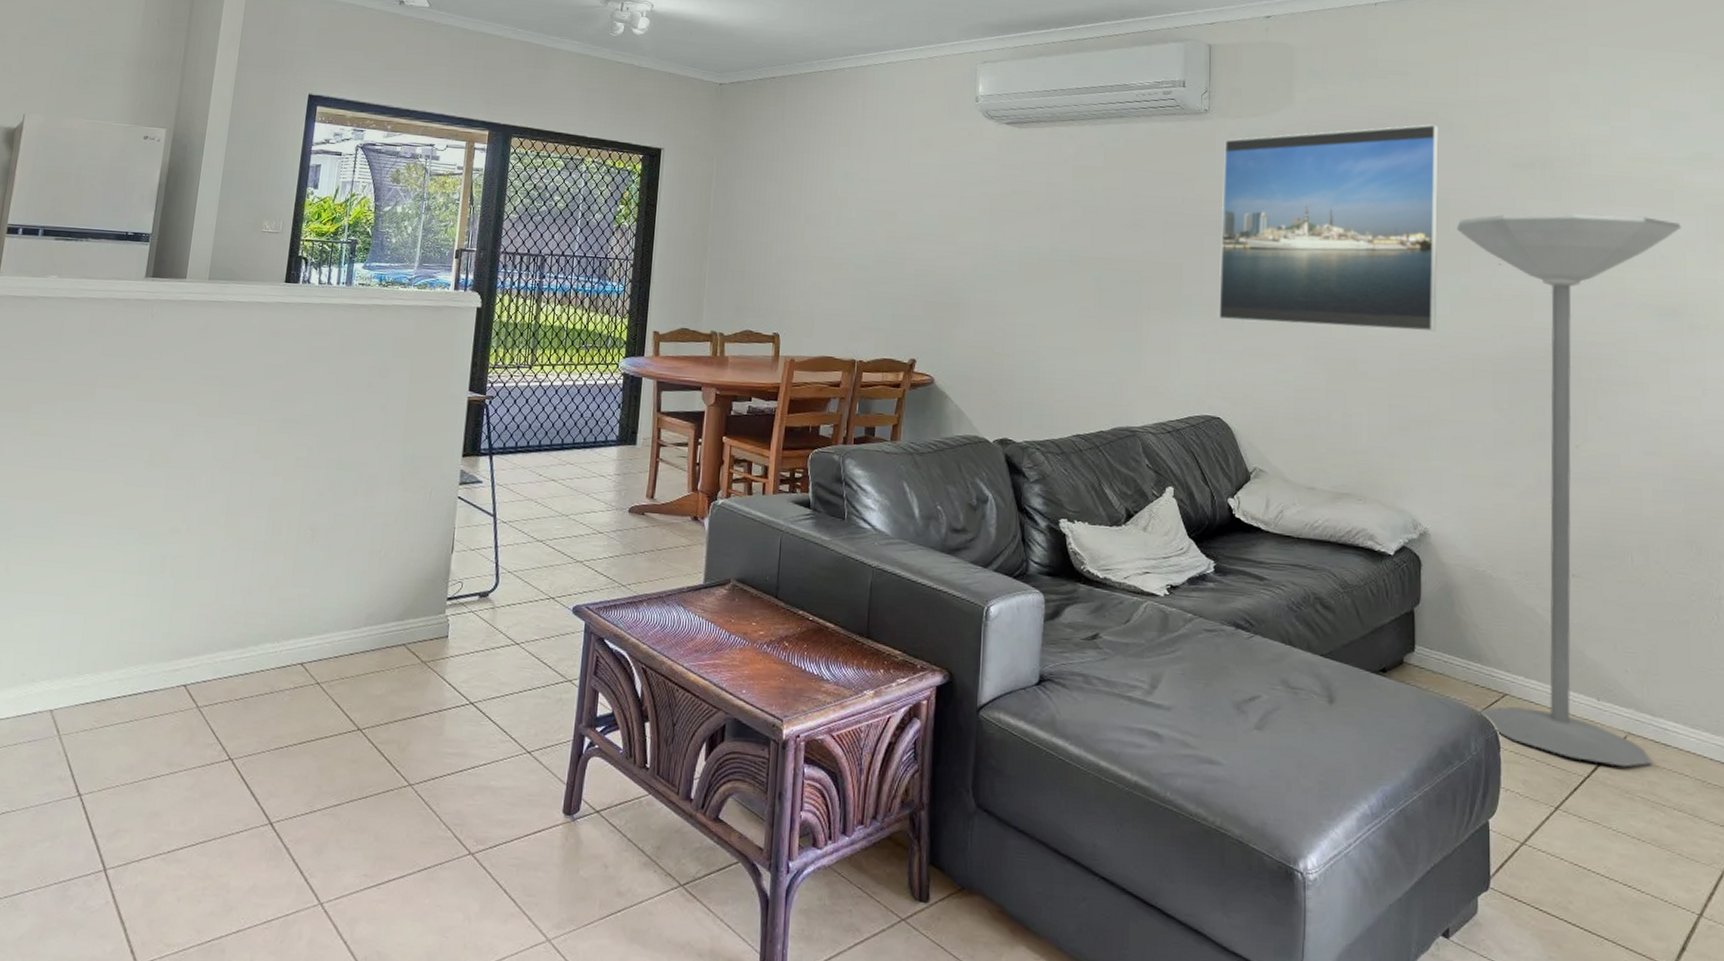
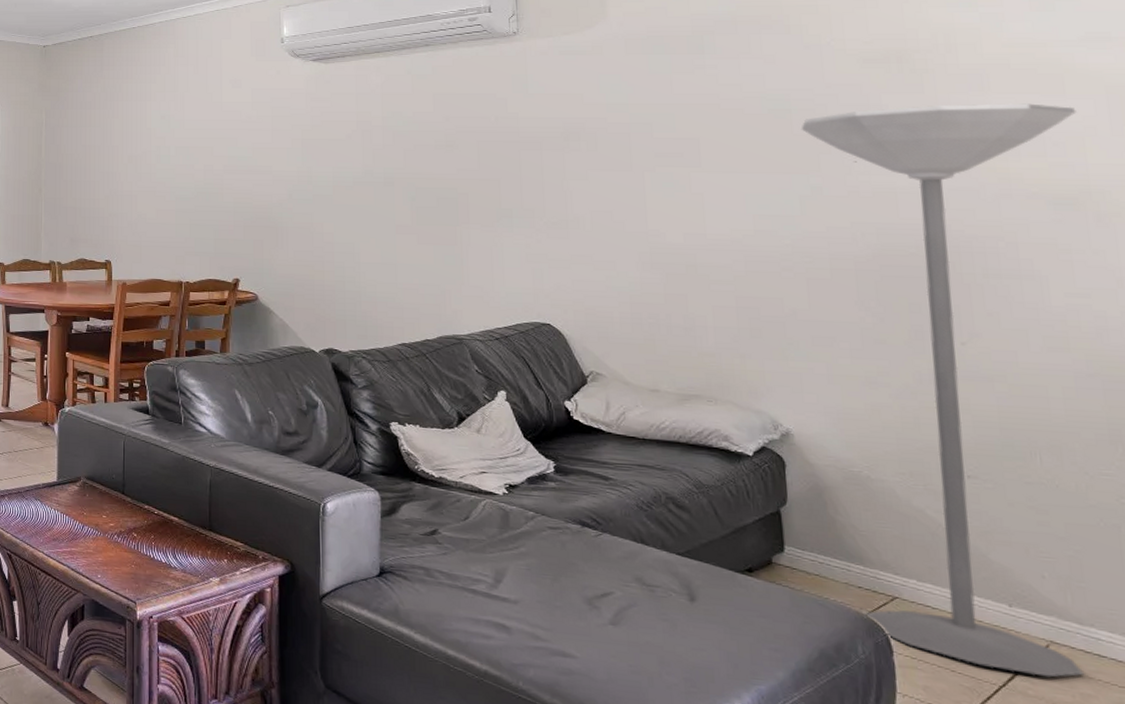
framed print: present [1218,124,1440,332] -> none [536,27,785,233]

